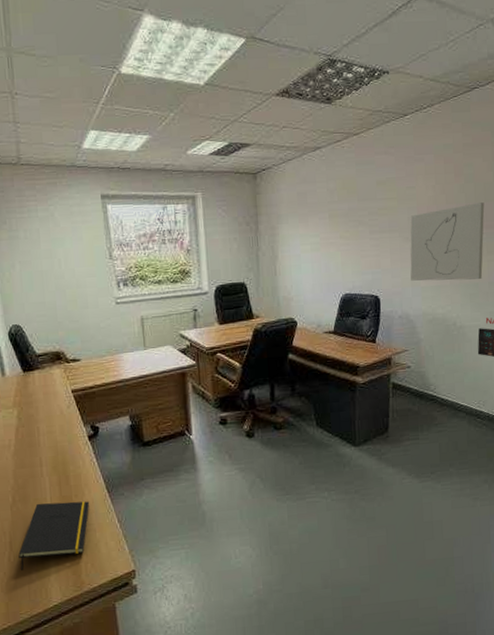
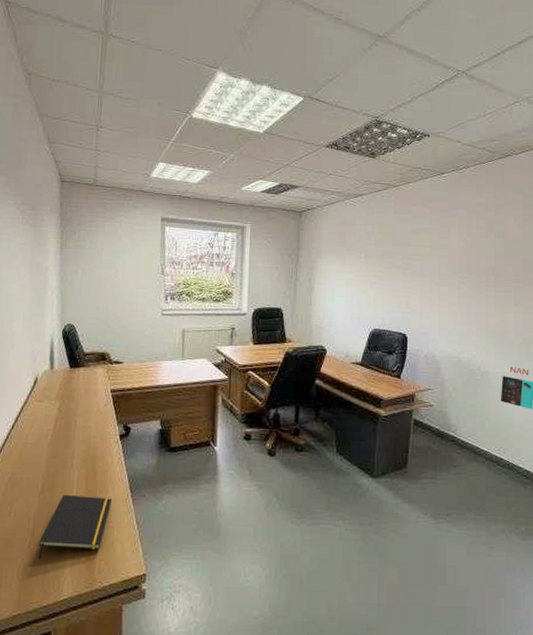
wall art: present [410,202,485,281] -> none [438,257,513,329]

